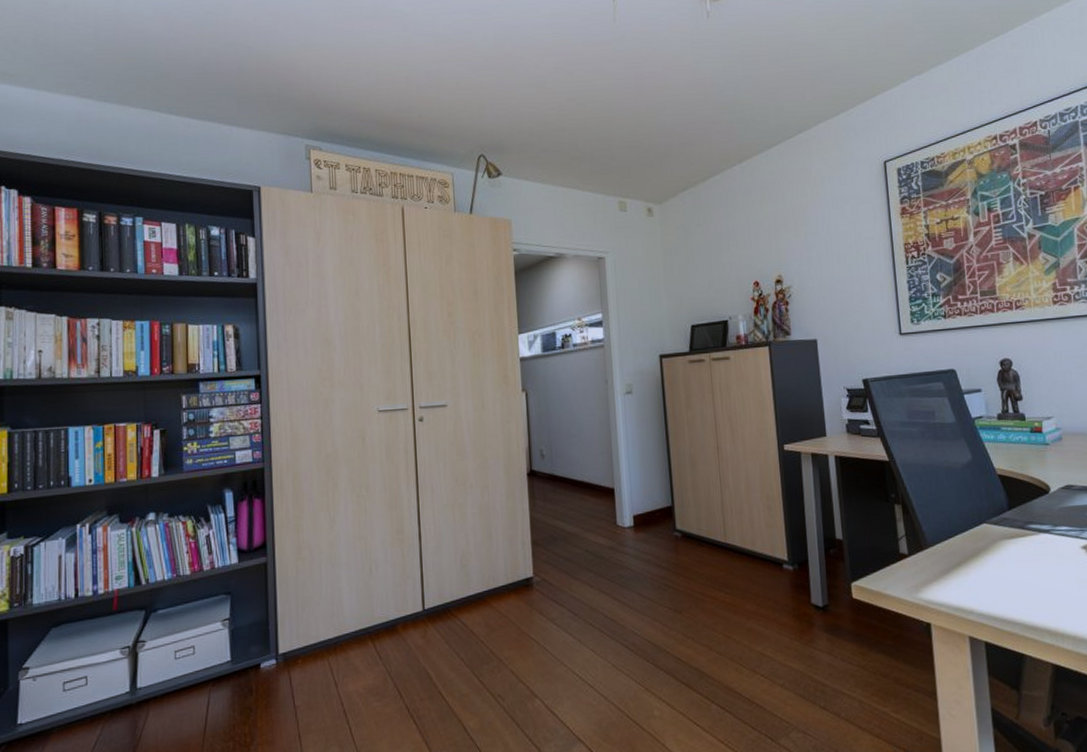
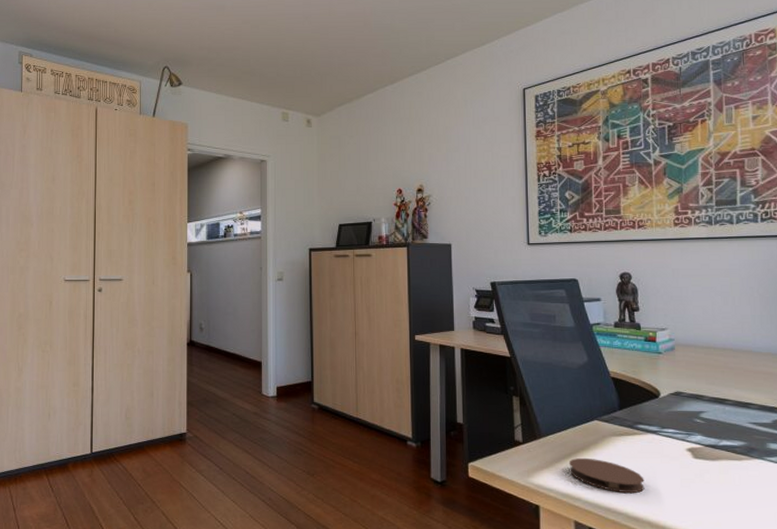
coaster: none [958,565,1041,601] -> present [568,457,645,494]

